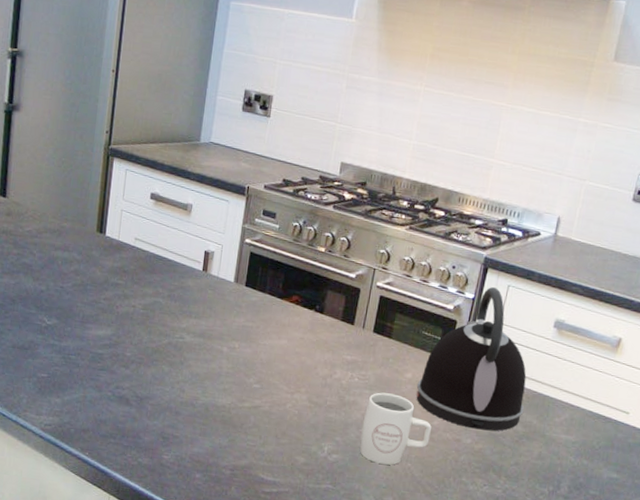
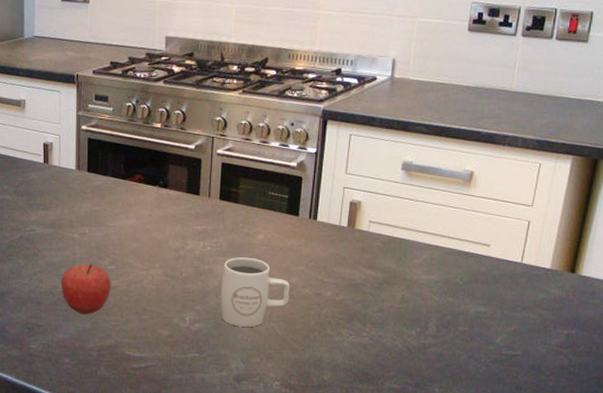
fruit: none [202,378,254,431] -> present [61,263,111,314]
kettle: present [416,287,527,431] -> none [269,139,382,281]

